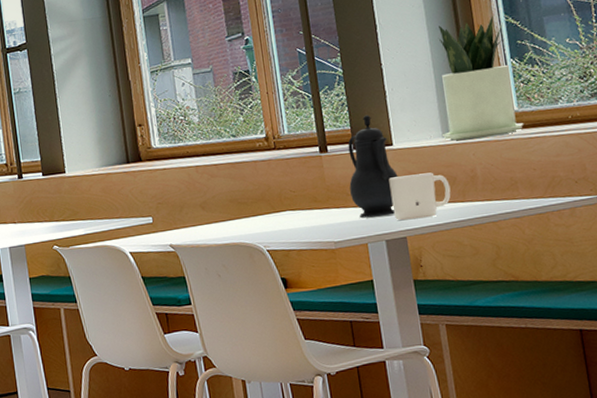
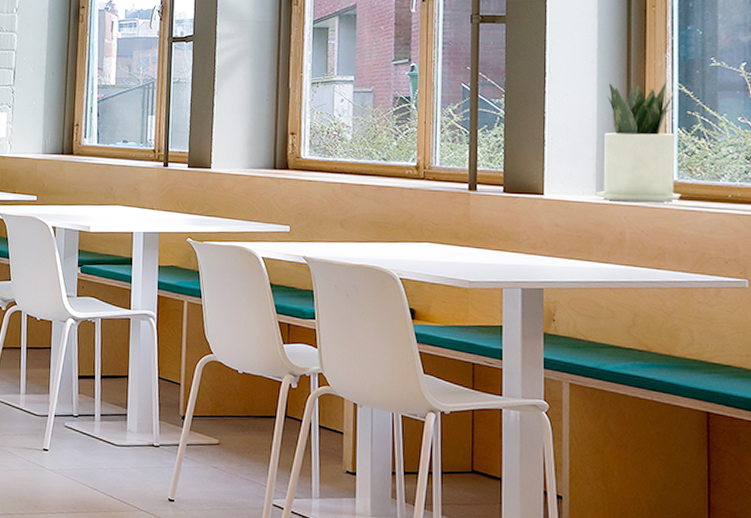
coffeepot: present [348,114,398,219] -> none [493,160,544,264]
mug: present [388,172,451,221] -> none [534,226,596,273]

